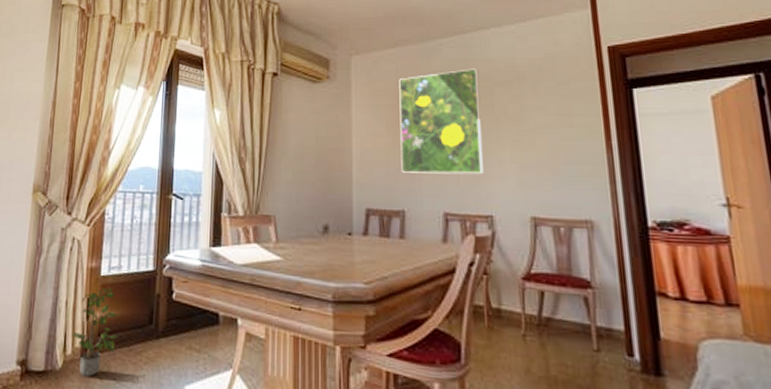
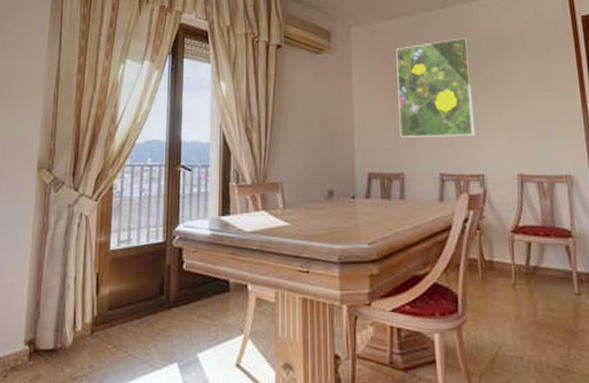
potted plant: present [73,286,119,377] -> none [82,260,130,351]

